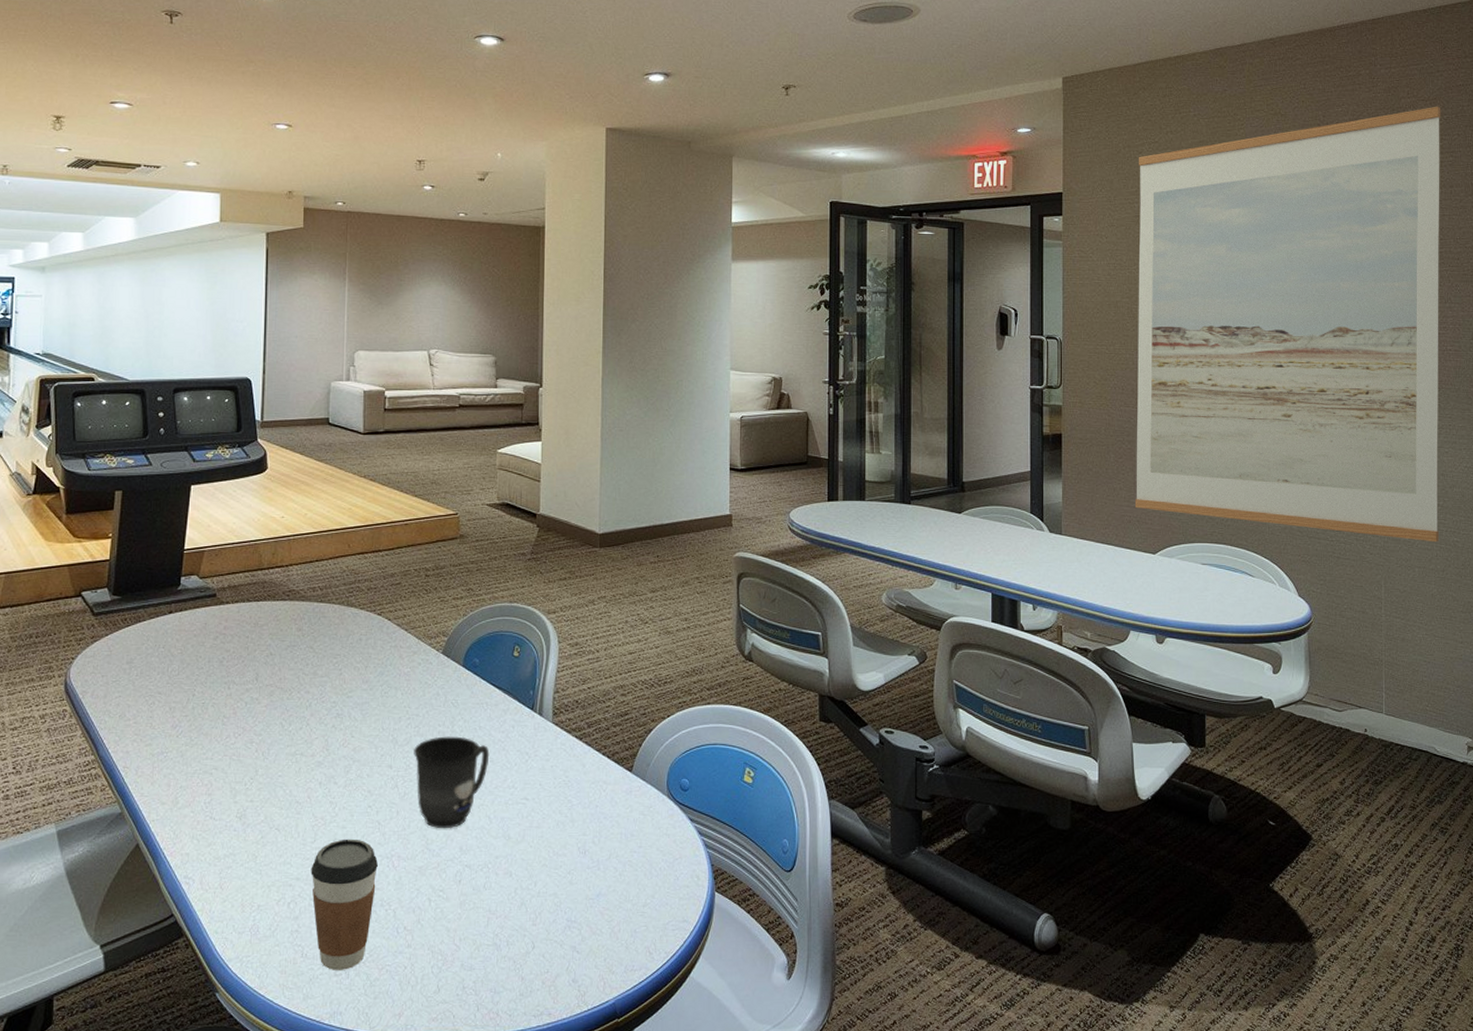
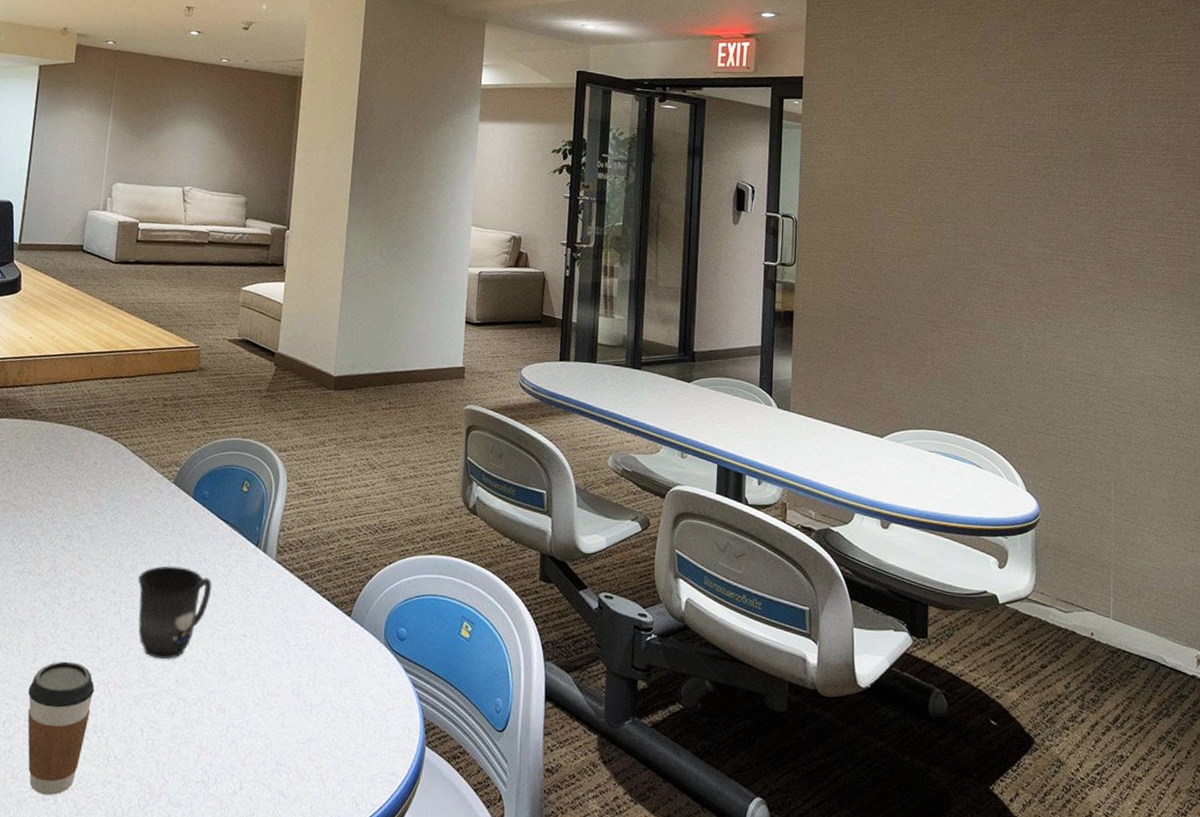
wall art: present [1134,106,1441,543] -> none [863,17,1179,448]

